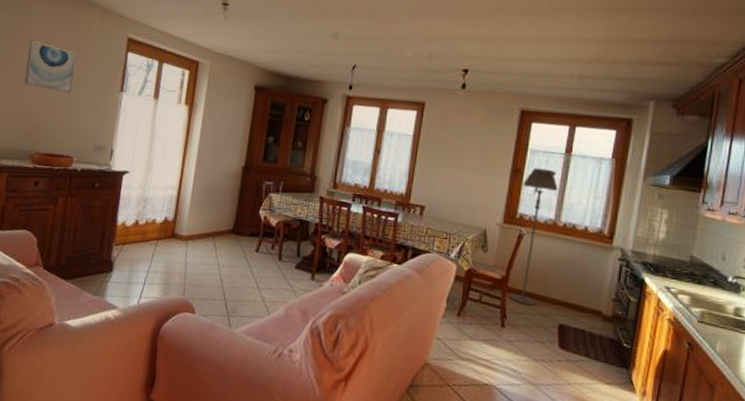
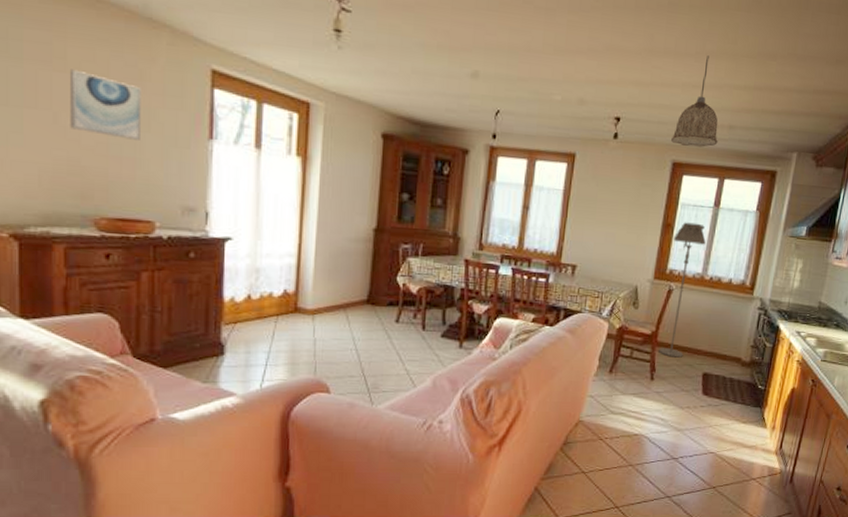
pendant lamp: none [519,12,567,96] -> present [671,55,718,147]

